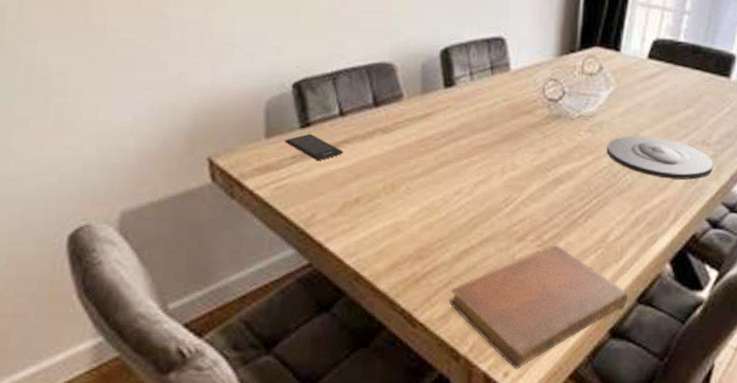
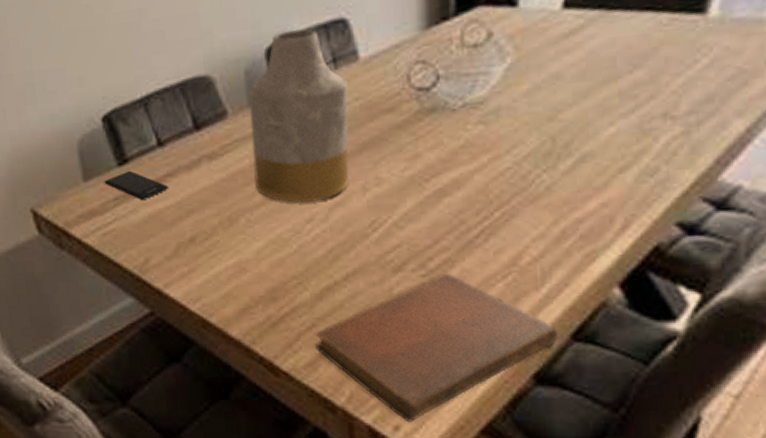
vase: none [418,39,500,179] -> present [248,28,349,203]
plate: present [607,135,714,180] -> none [509,117,684,174]

